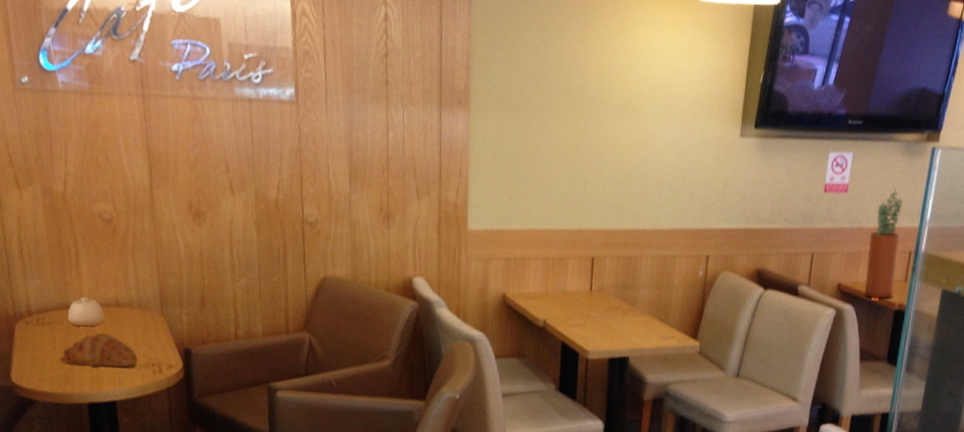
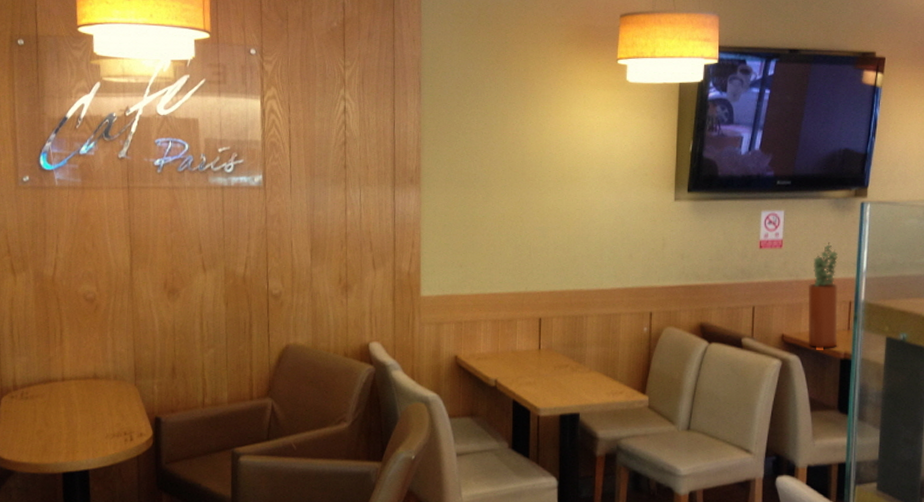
pastry: present [61,333,138,368] -> none [40,404,111,438]
sugar bowl: present [67,296,106,327] -> none [49,371,84,399]

